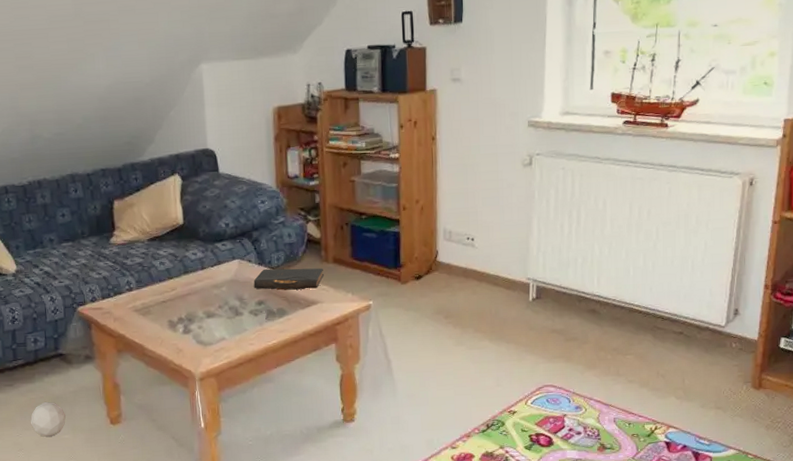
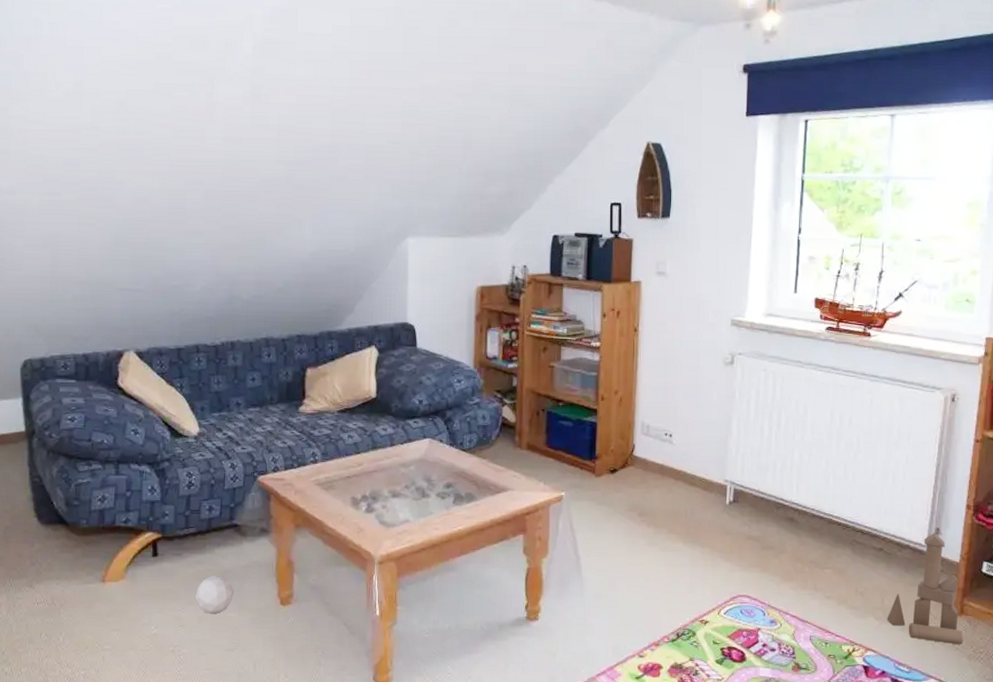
book: present [253,268,325,291] -> none [443,450,517,475]
toy blocks: none [687,313,762,417] -> present [887,532,964,645]

